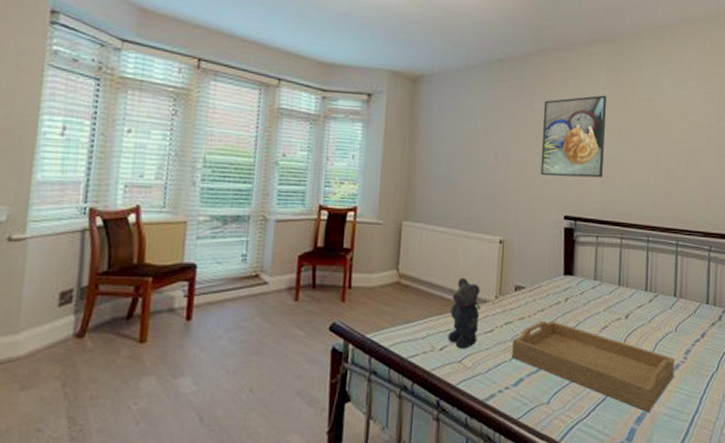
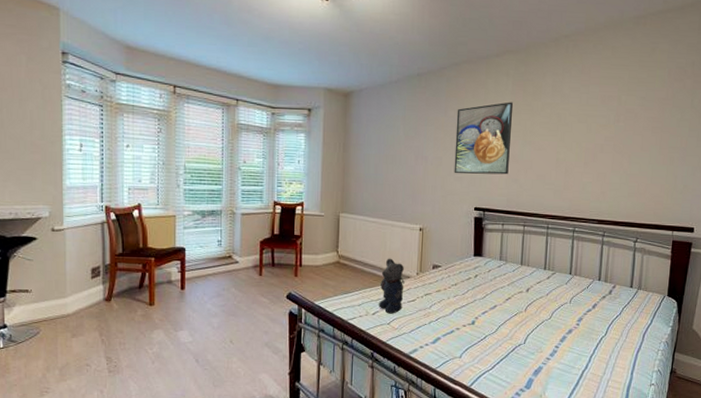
serving tray: present [511,320,675,412] -> none [430,292,568,367]

